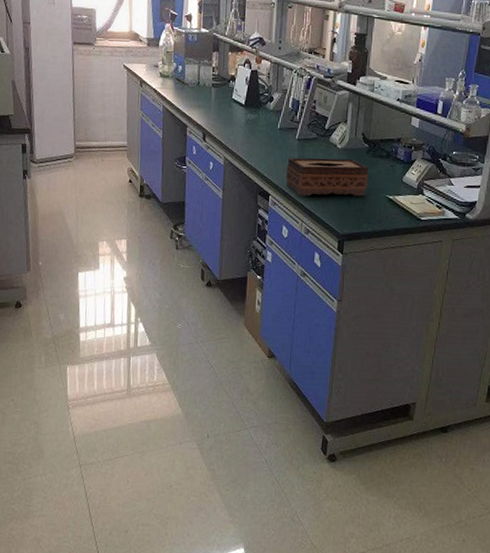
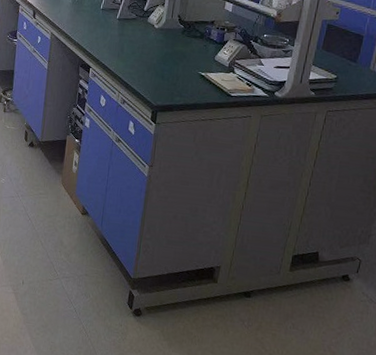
tissue box: present [285,157,369,197] -> none [105,35,183,72]

